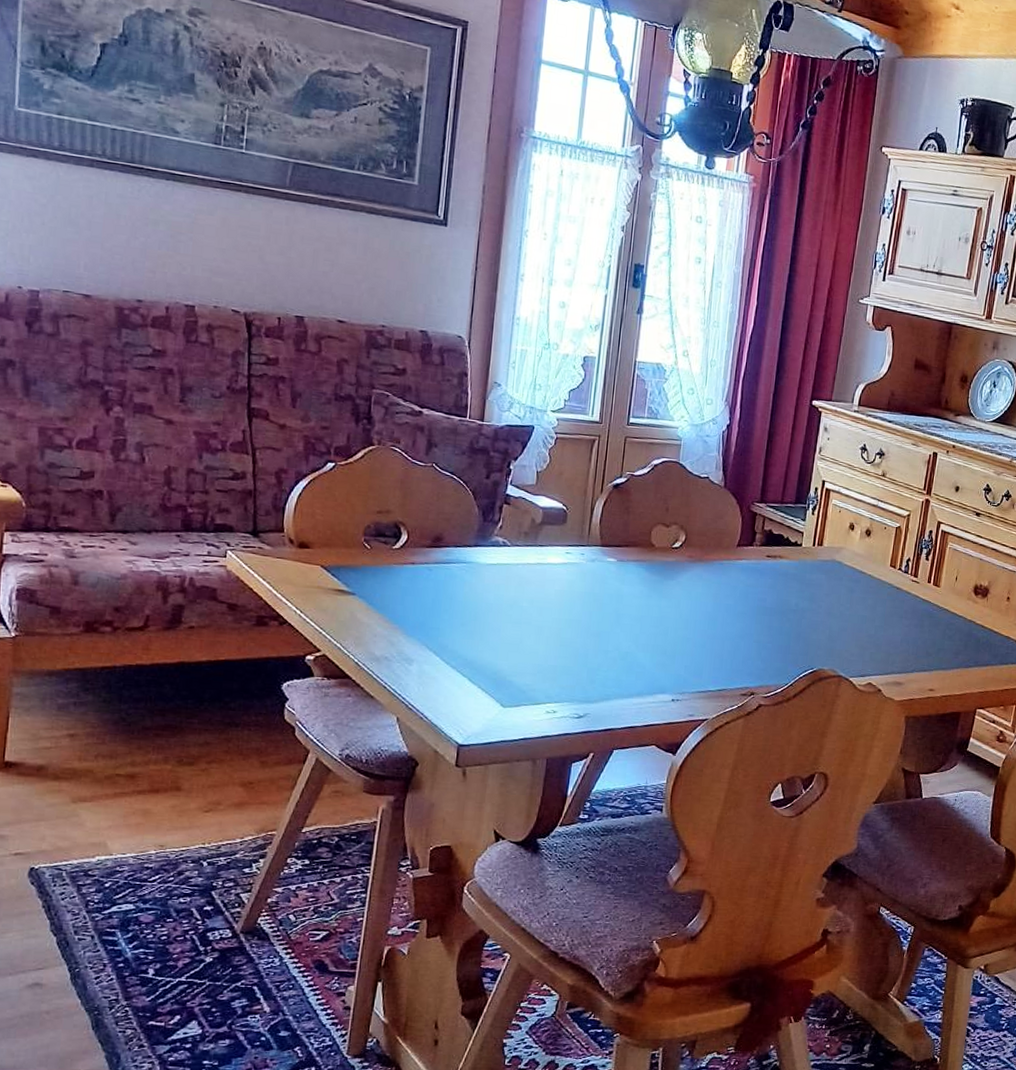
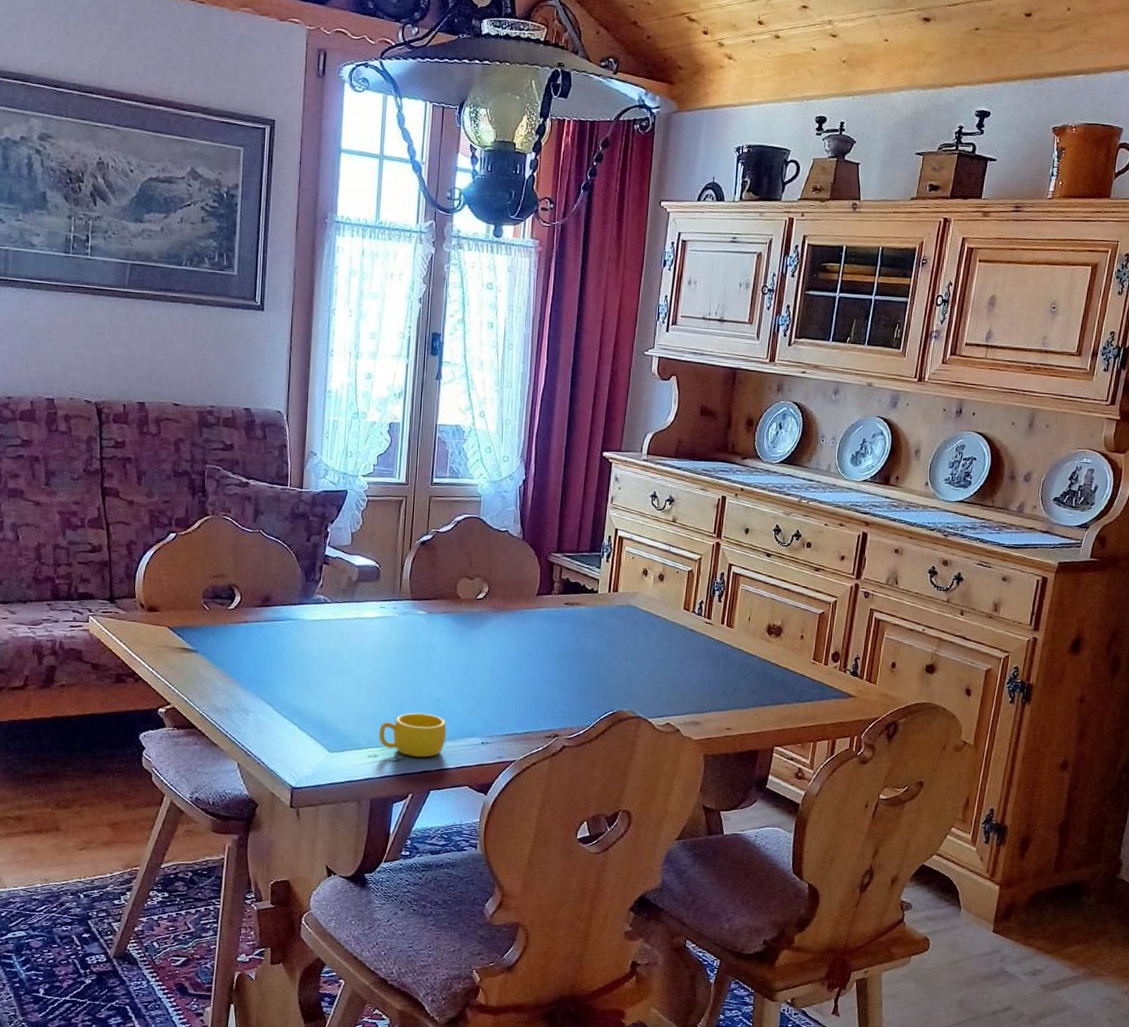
cup: none [559,666,635,715] -> present [379,712,447,758]

